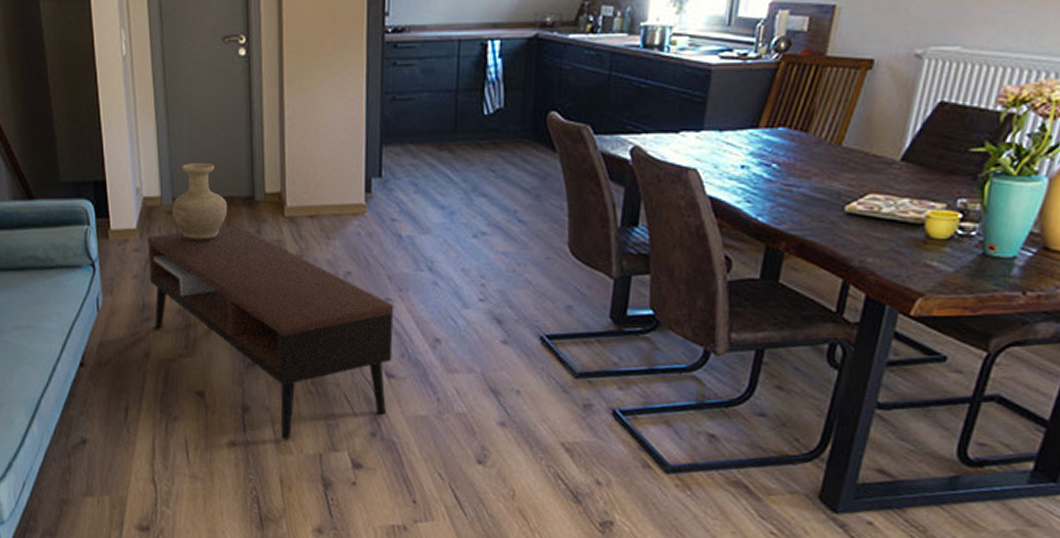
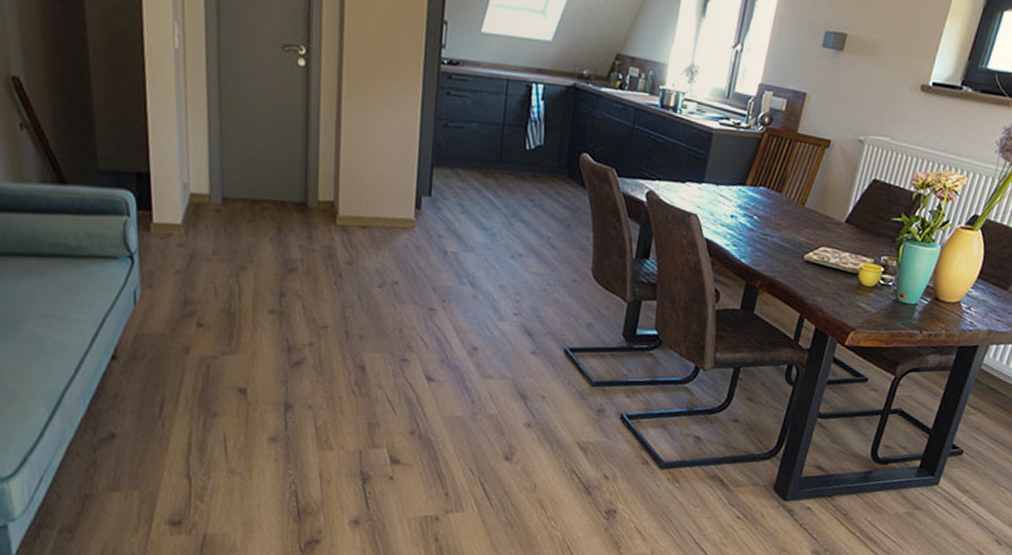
coffee table: present [148,224,394,439] -> none [192,228,437,436]
vase: present [171,162,228,241] -> none [220,164,280,241]

